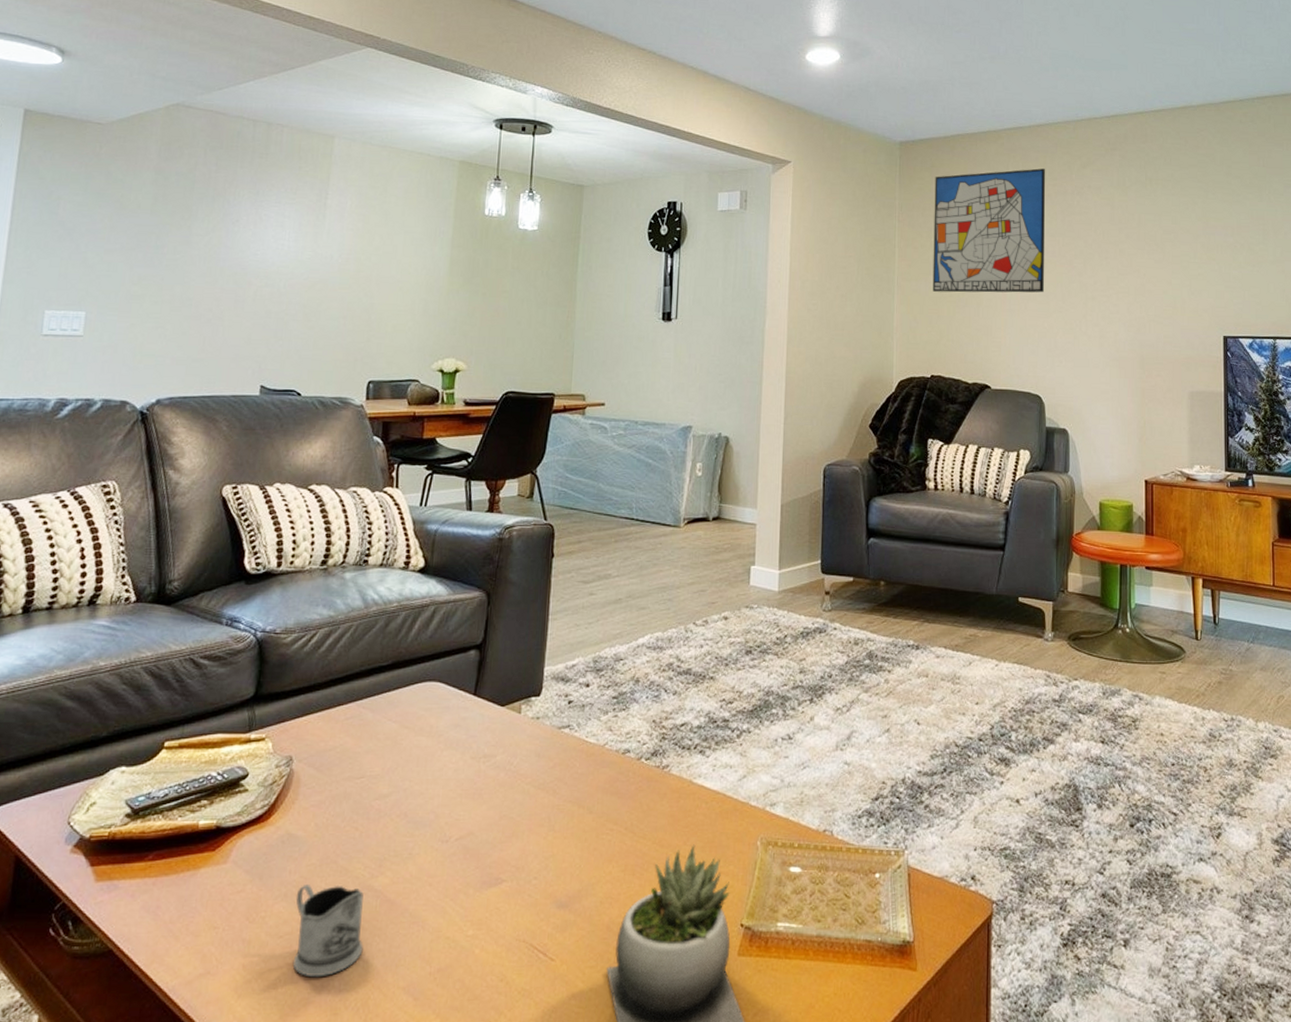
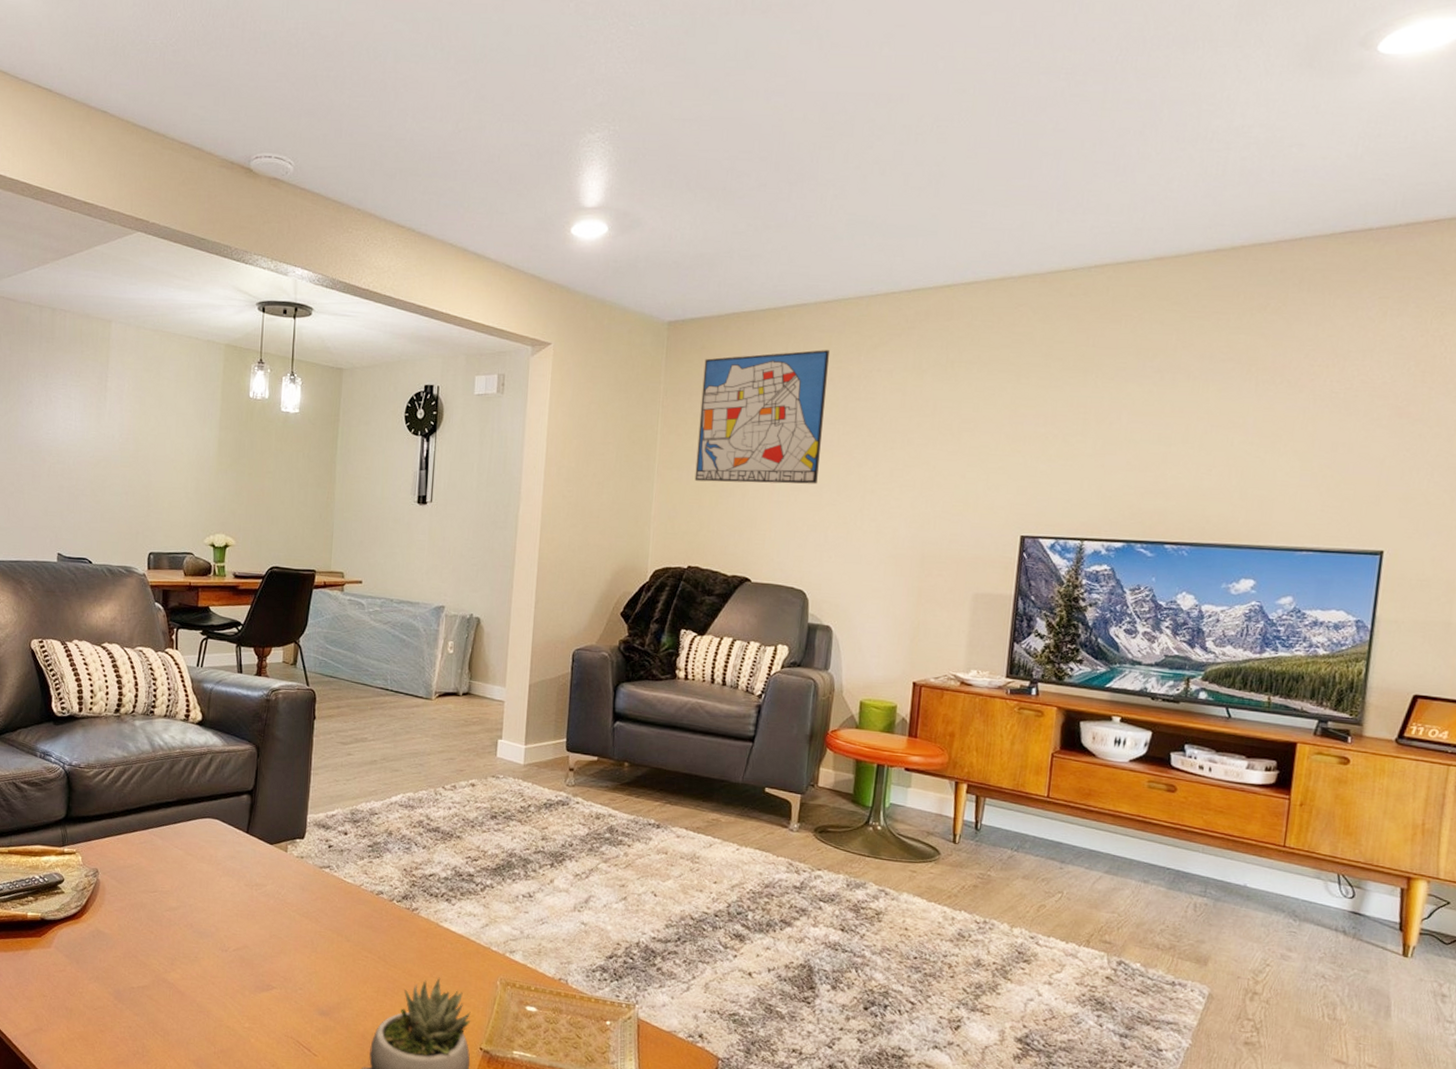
tea glass holder: present [292,883,364,978] -> none [105,971,160,1044]

